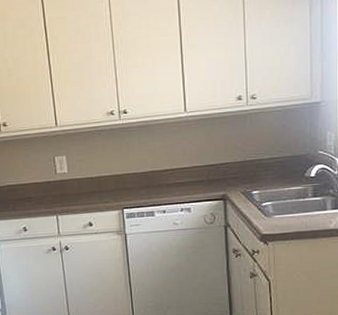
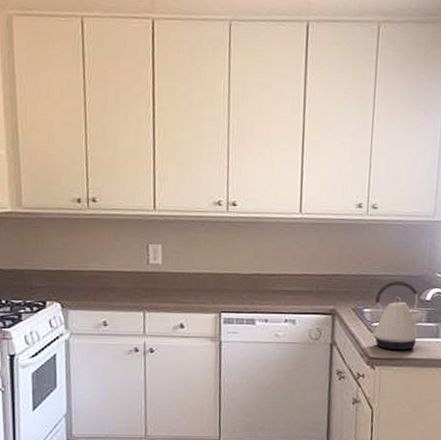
kettle: none [260,161,311,226] -> present [370,280,425,351]

